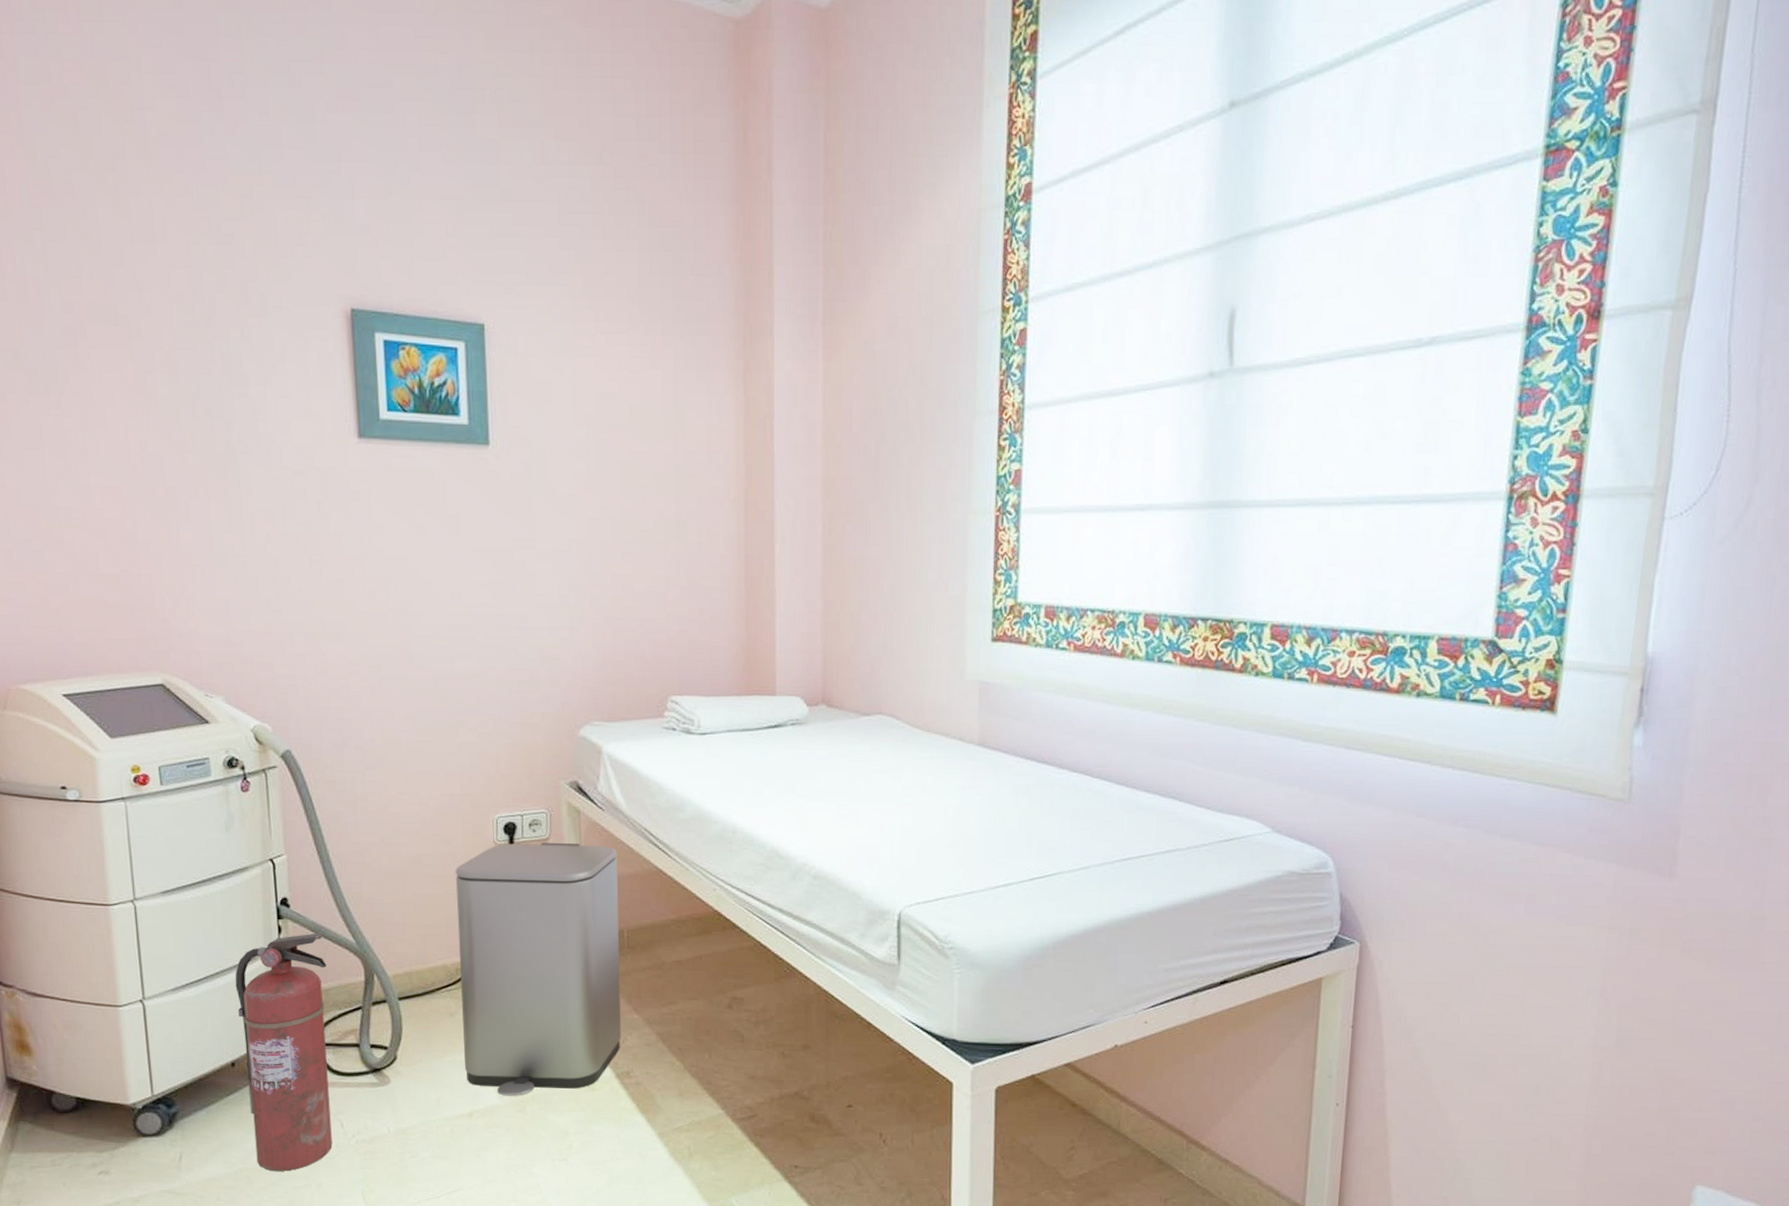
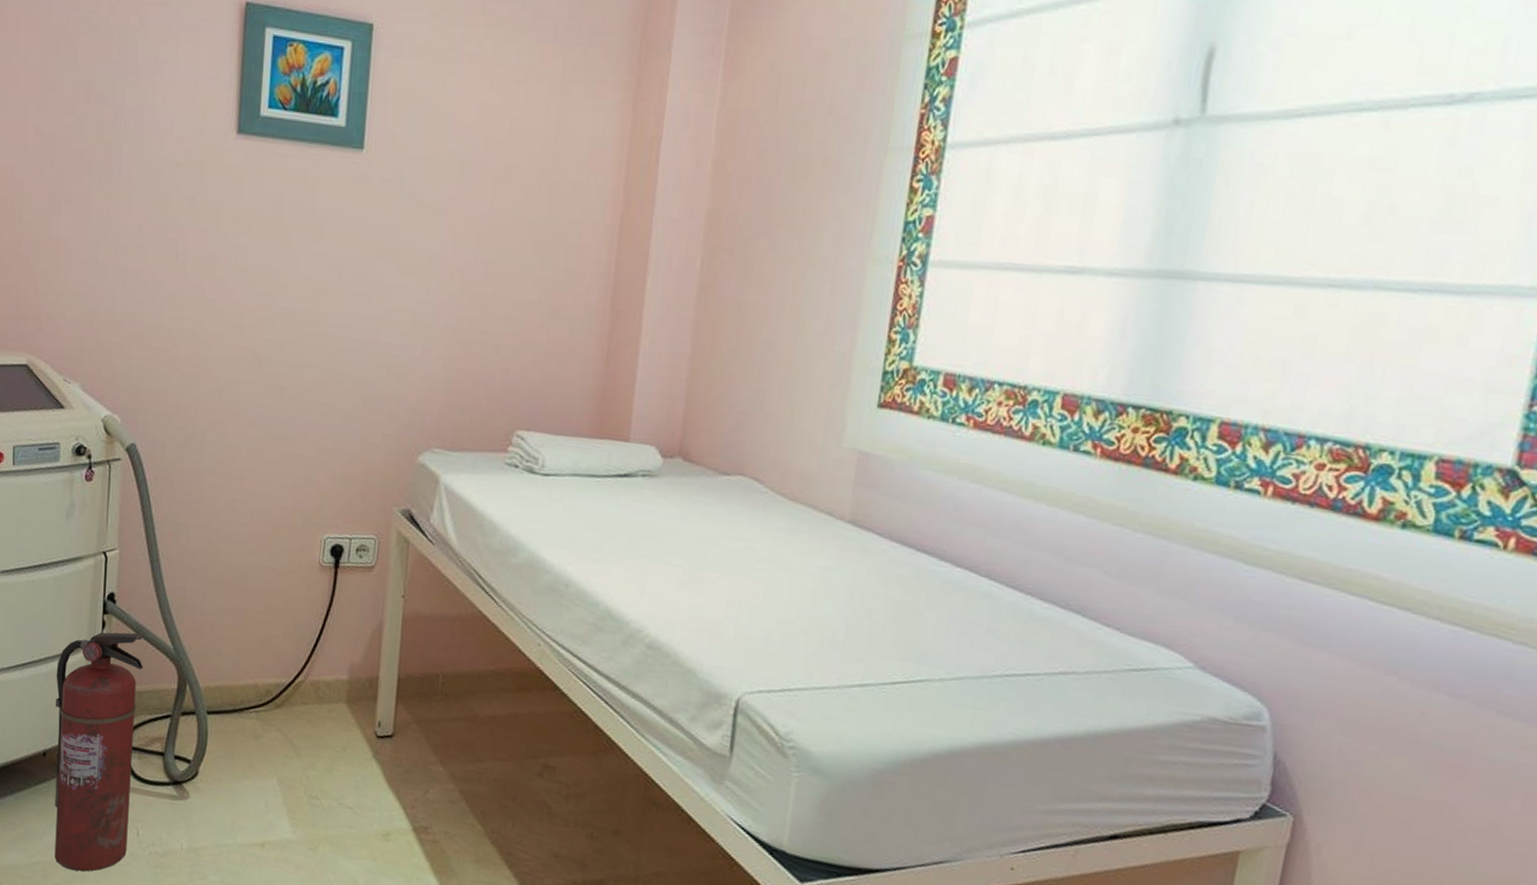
pedal bin: present [455,843,621,1097] -> none [263,566,442,836]

